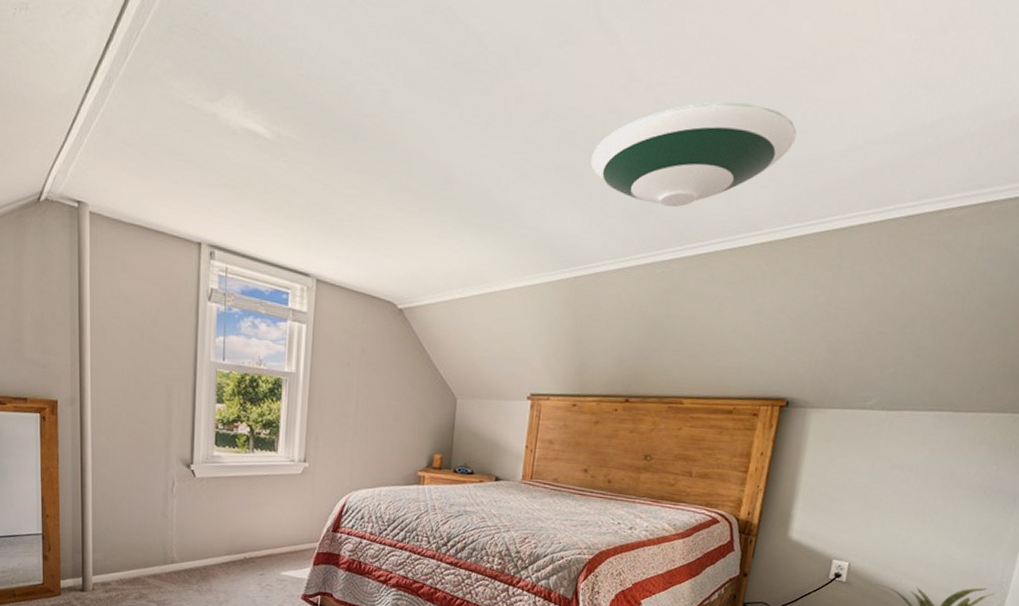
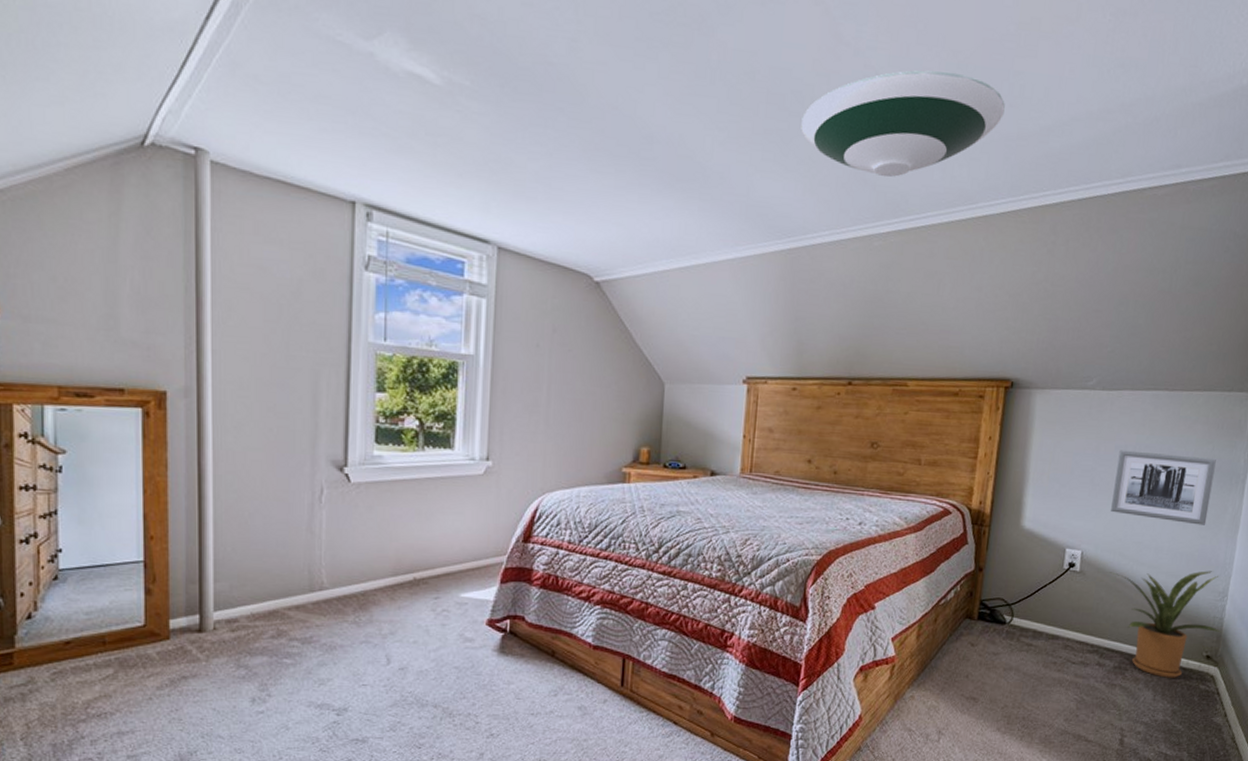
wall art: none [882,468,1000,544] -> present [1111,450,1216,525]

